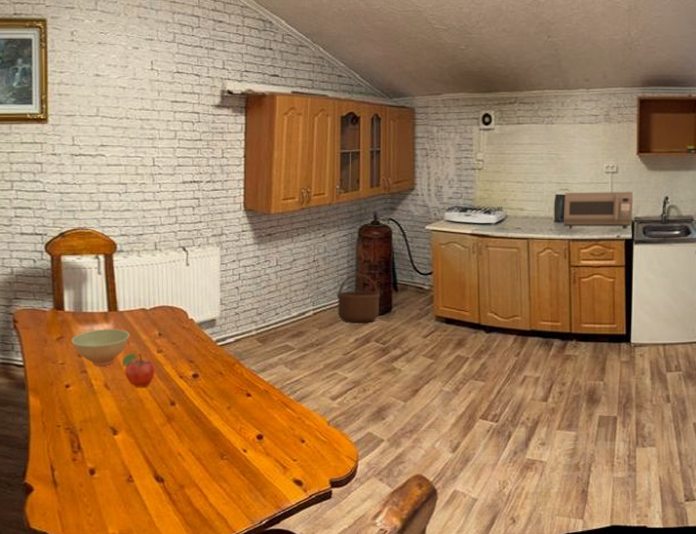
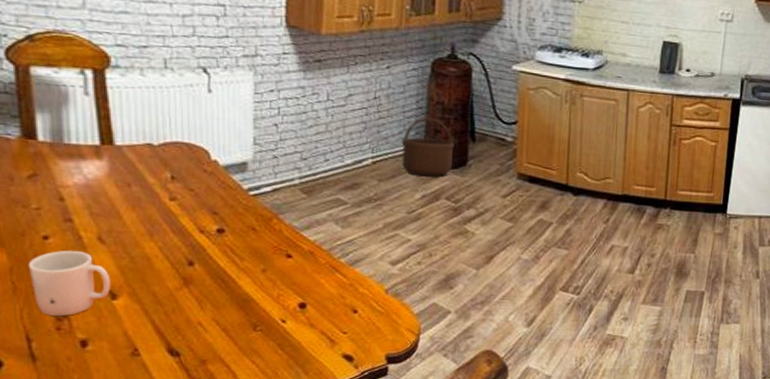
mug: none [54,395,113,449] -> present [28,250,111,316]
bowl: present [71,329,130,366] -> none [48,166,131,214]
fruit: present [122,354,155,387] -> none [121,200,166,243]
microwave: present [564,192,634,230] -> none [669,40,747,89]

